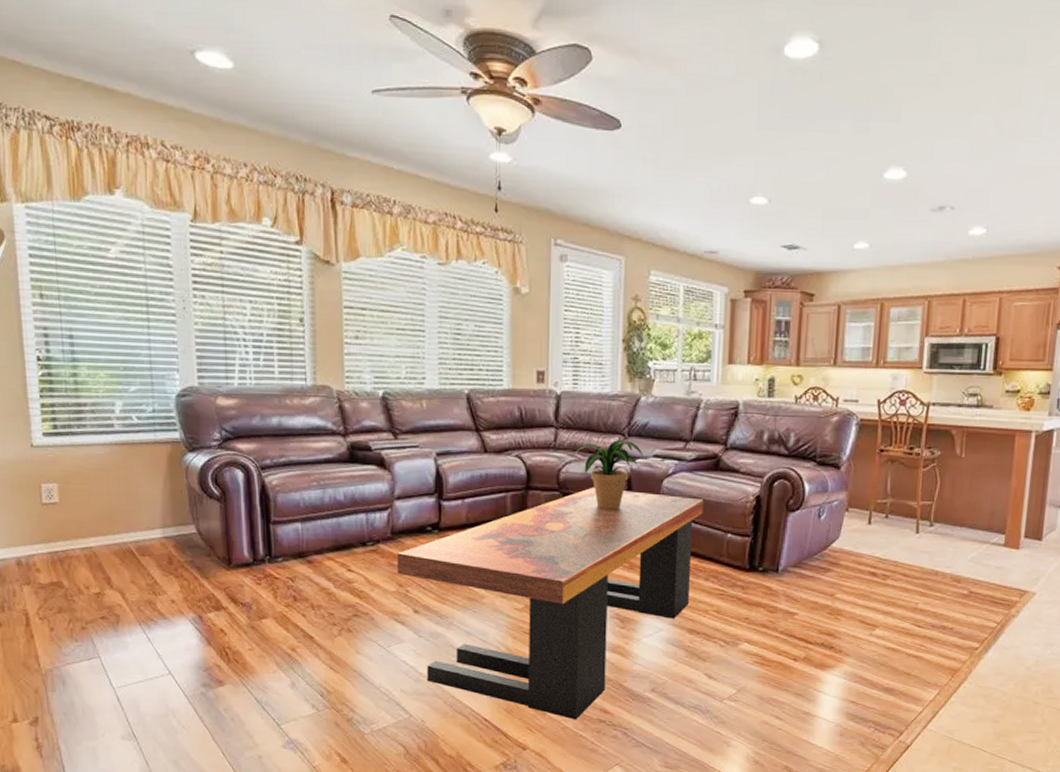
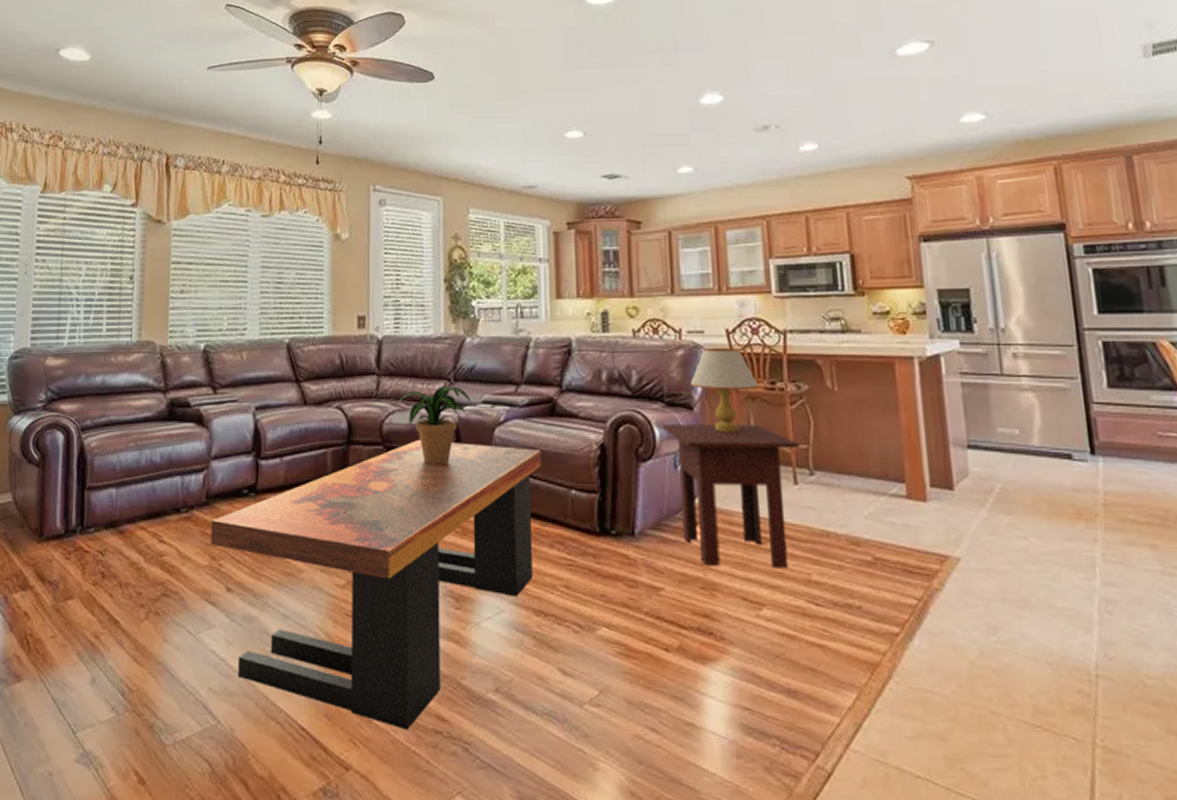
side table: none [811,481,926,599] -> present [661,424,800,569]
table lamp: none [840,415,899,490] -> present [690,347,759,433]

